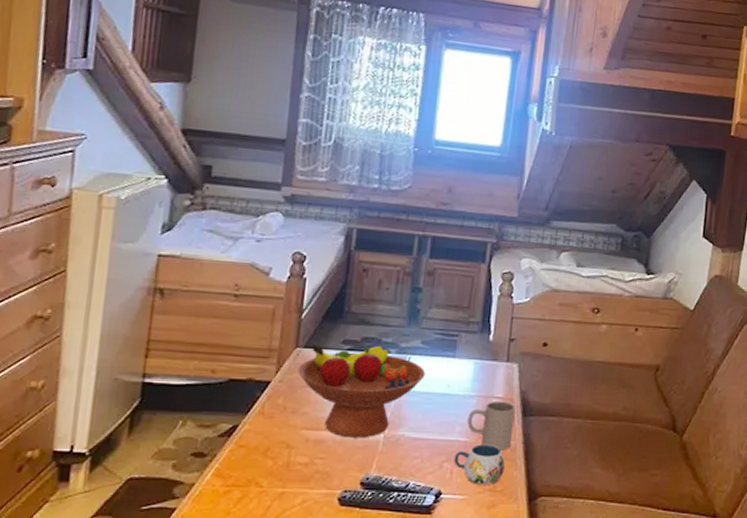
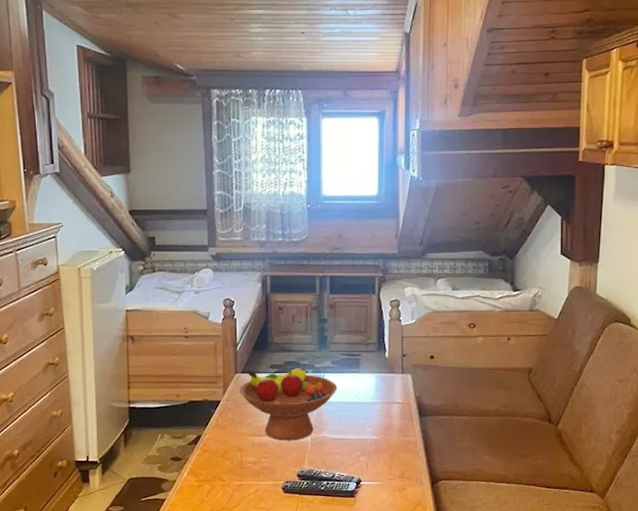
mug: present [453,444,505,485] -> none [368,441,409,473]
mug: present [467,401,516,450] -> none [375,405,413,445]

